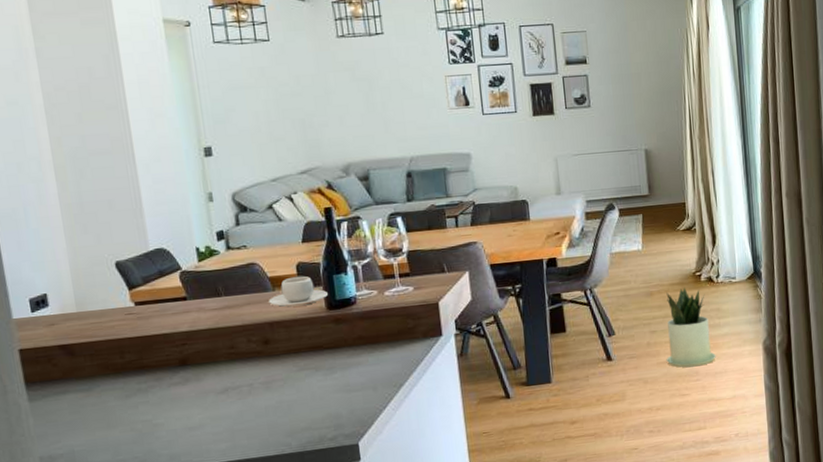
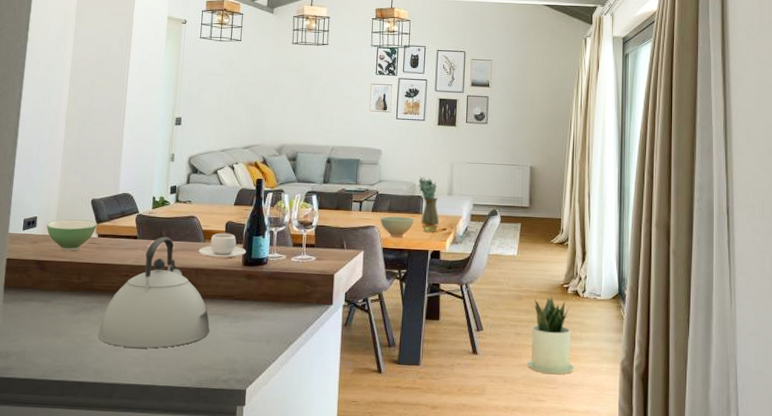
bowl: none [61,287,130,330] -> present [46,219,97,252]
kettle: none [163,291,303,425] -> present [98,236,210,349]
bowl: none [482,226,522,251] -> present [380,216,414,237]
vase: none [520,177,551,239] -> present [418,176,440,232]

